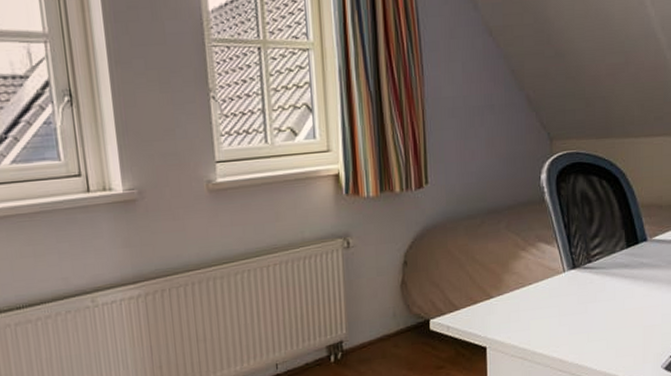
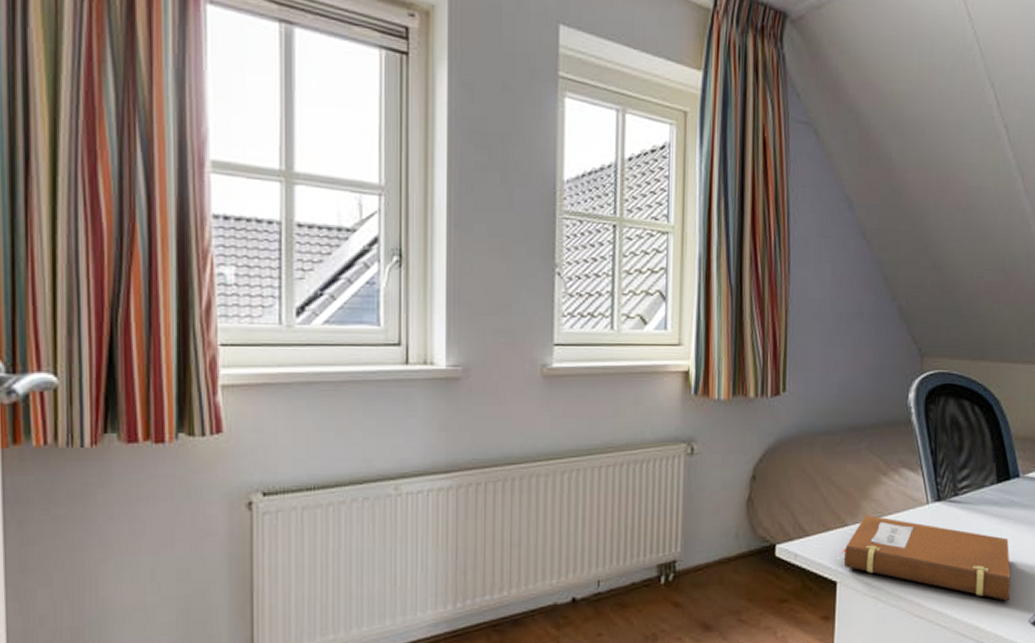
notebook: none [488,286,643,351] -> present [841,515,1011,602]

